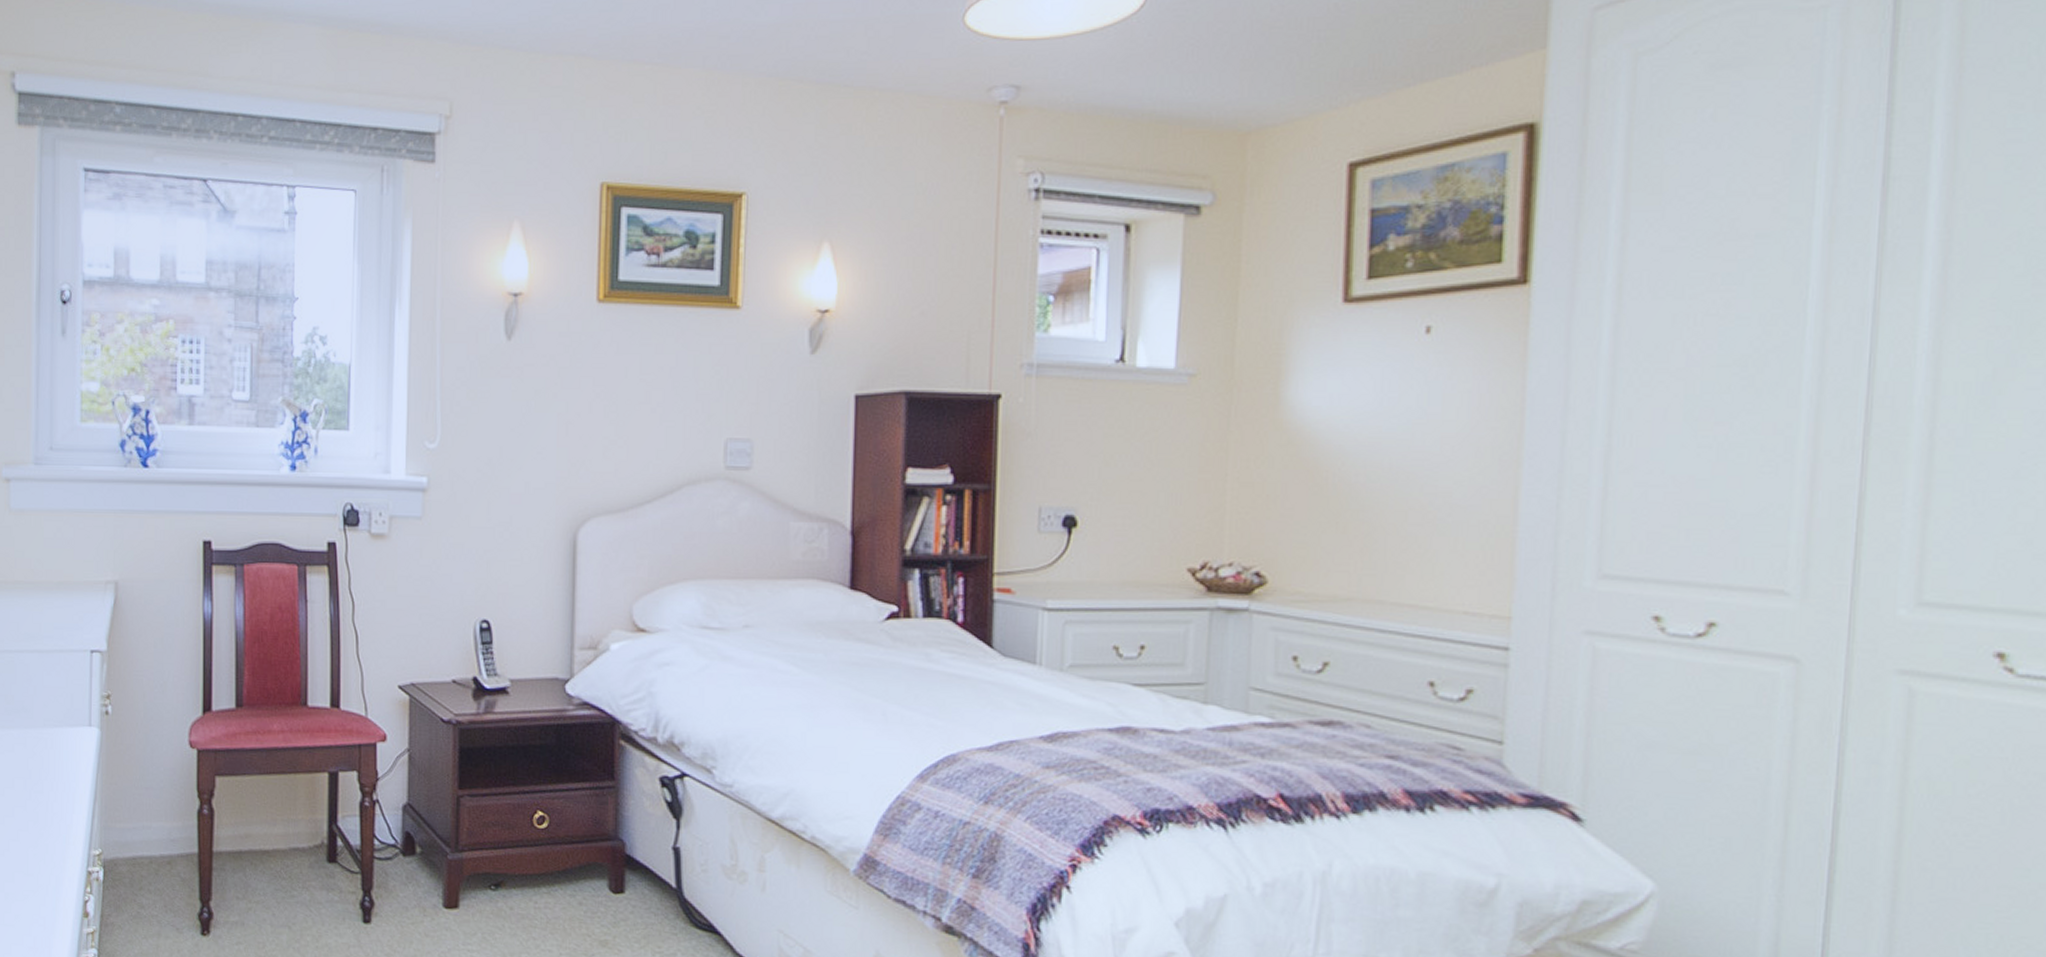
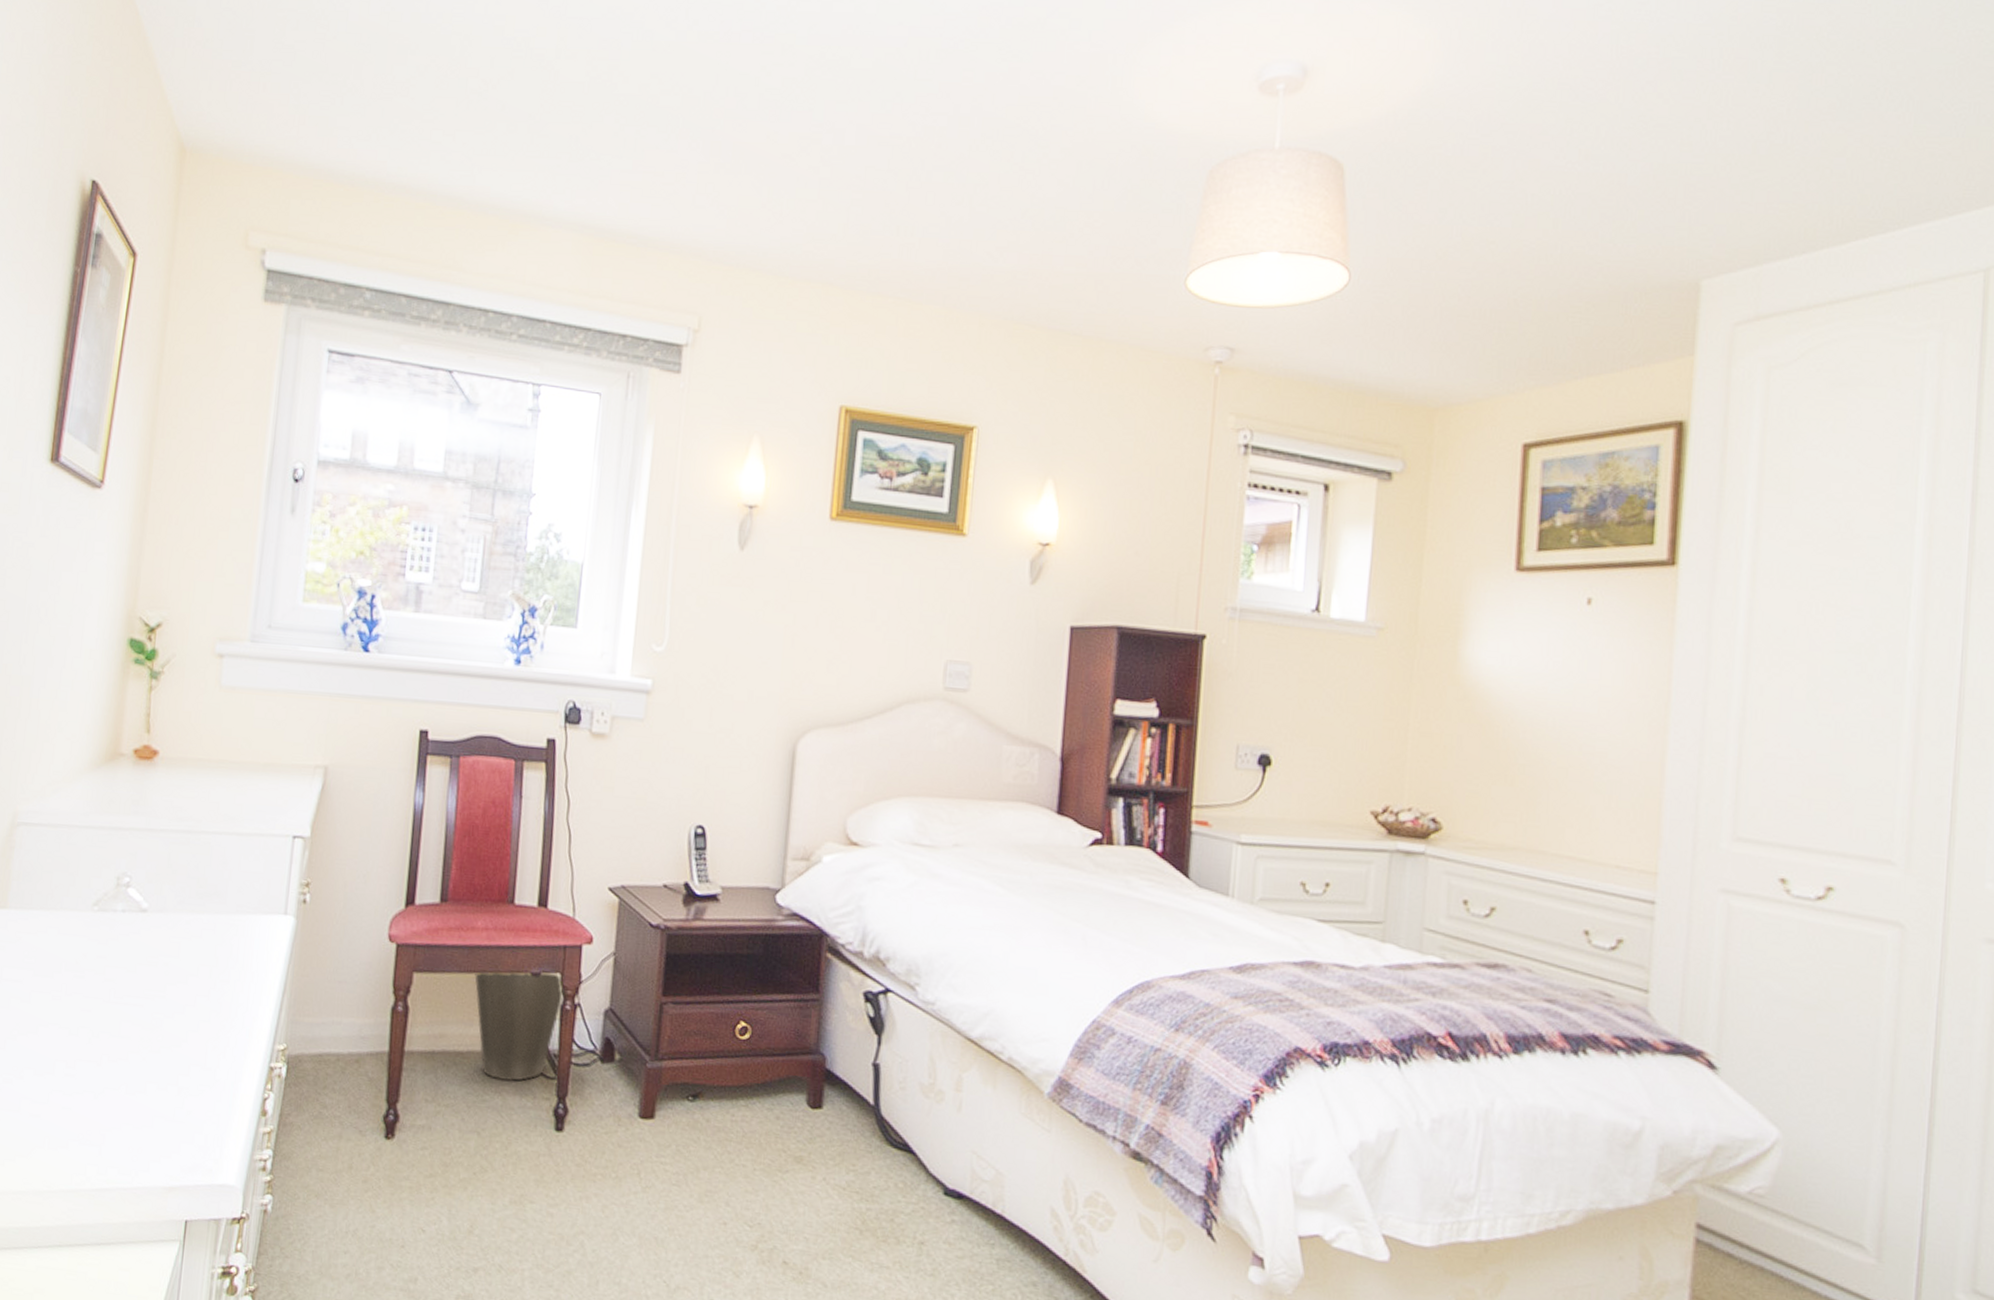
waste basket: none [274,771,362,877] -> present [474,971,564,1082]

